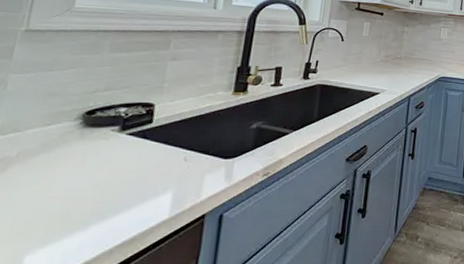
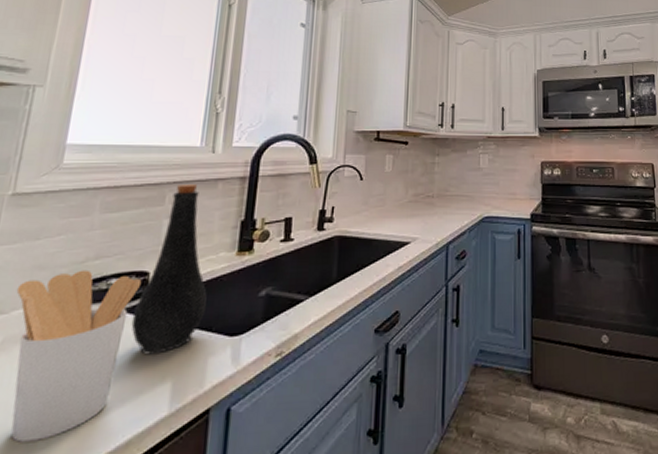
utensil holder: none [26,99,148,236] -> present [11,269,142,442]
bottle: none [137,33,206,171] -> present [131,185,207,355]

